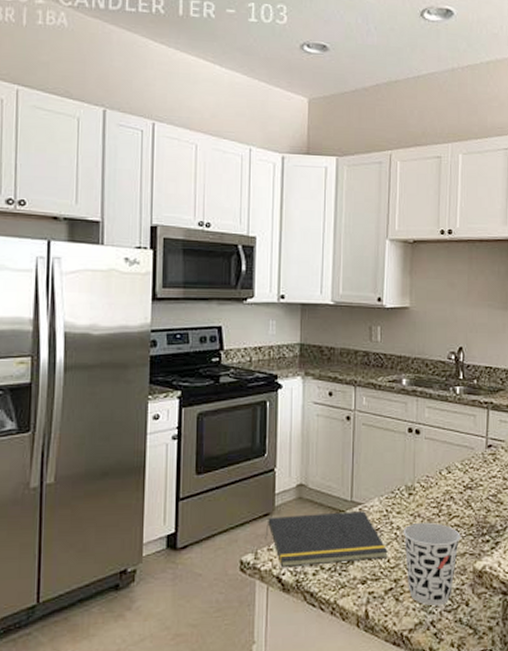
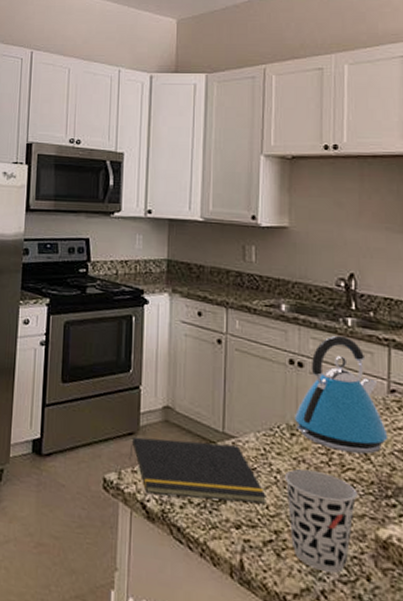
kettle: none [412,403,485,503] -> present [295,335,388,454]

